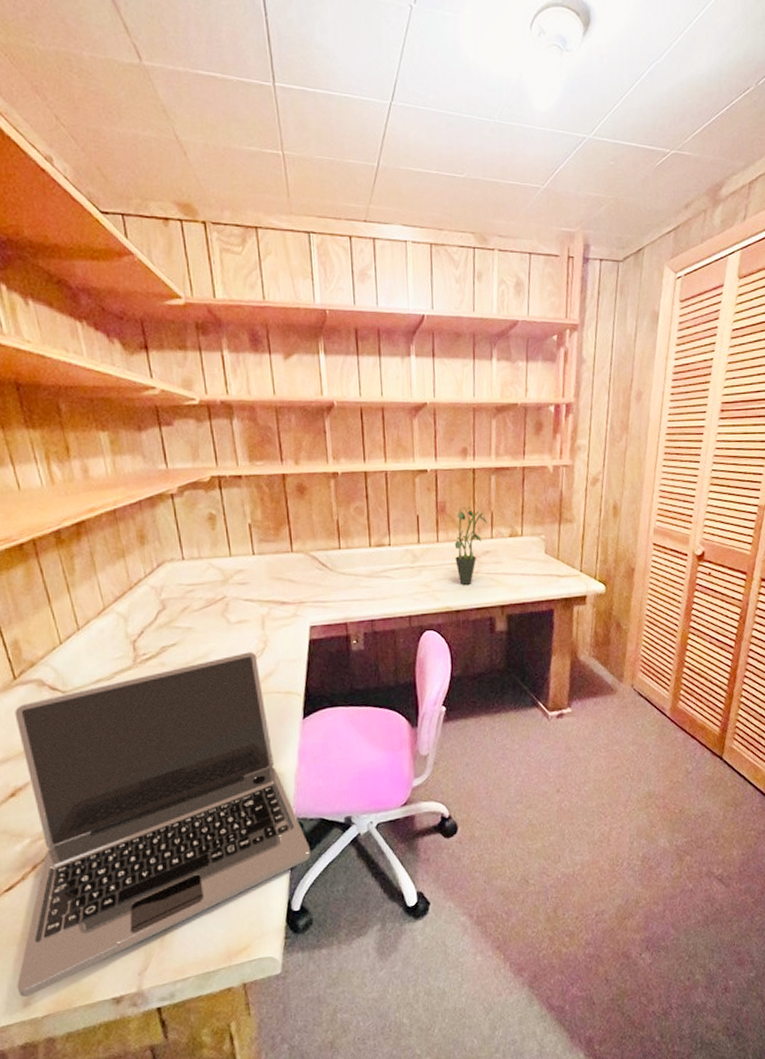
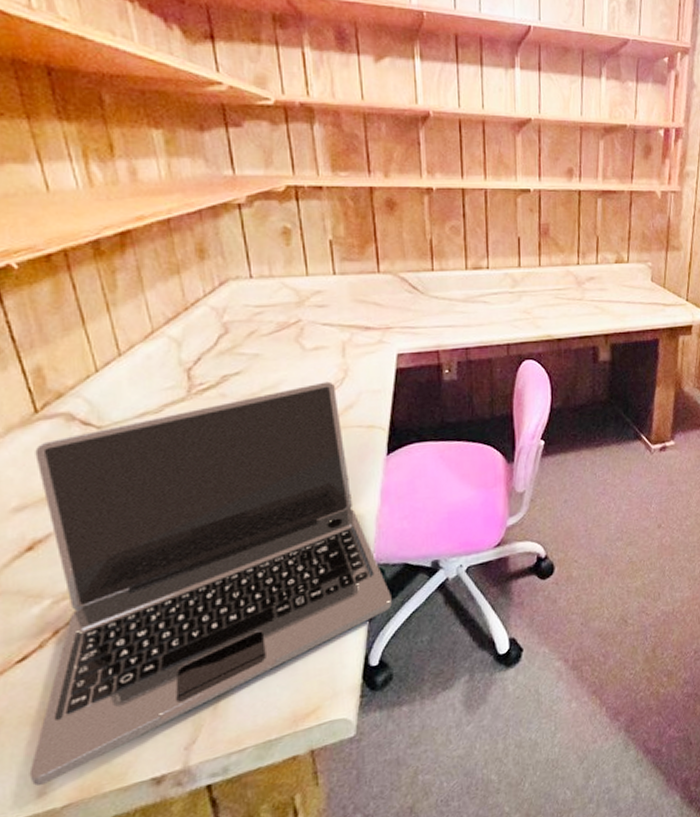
potted plant: present [454,507,487,586] -> none [557,230,592,313]

